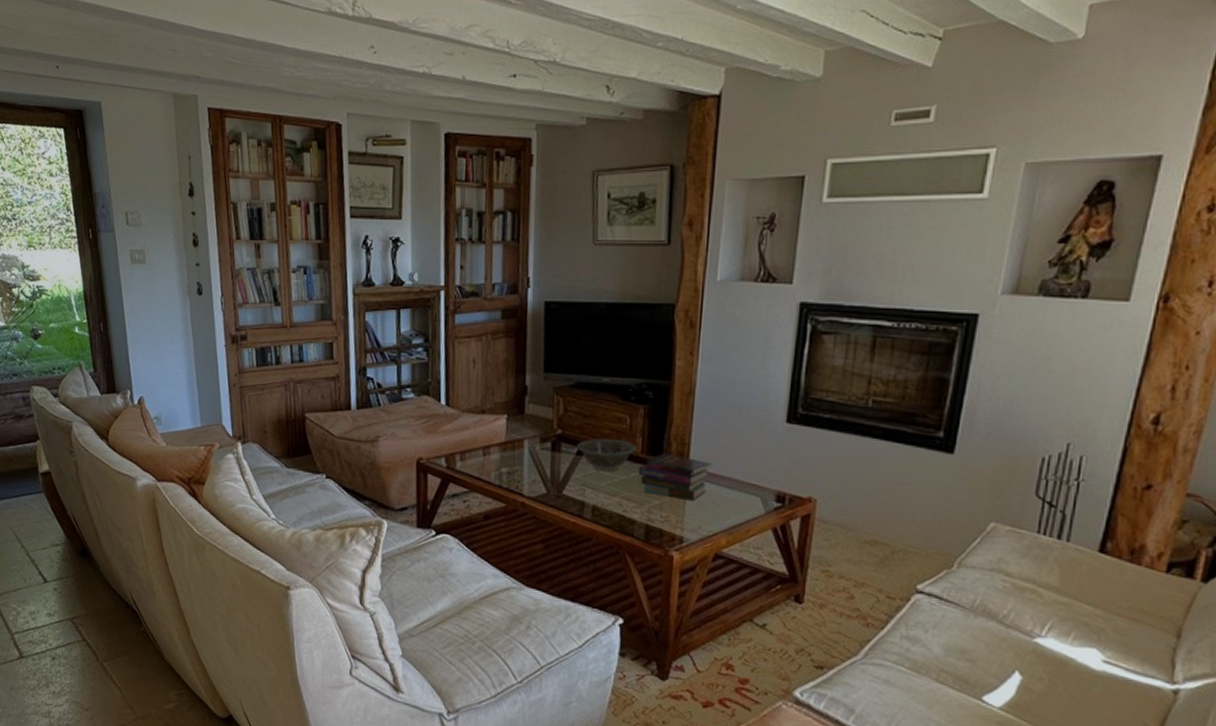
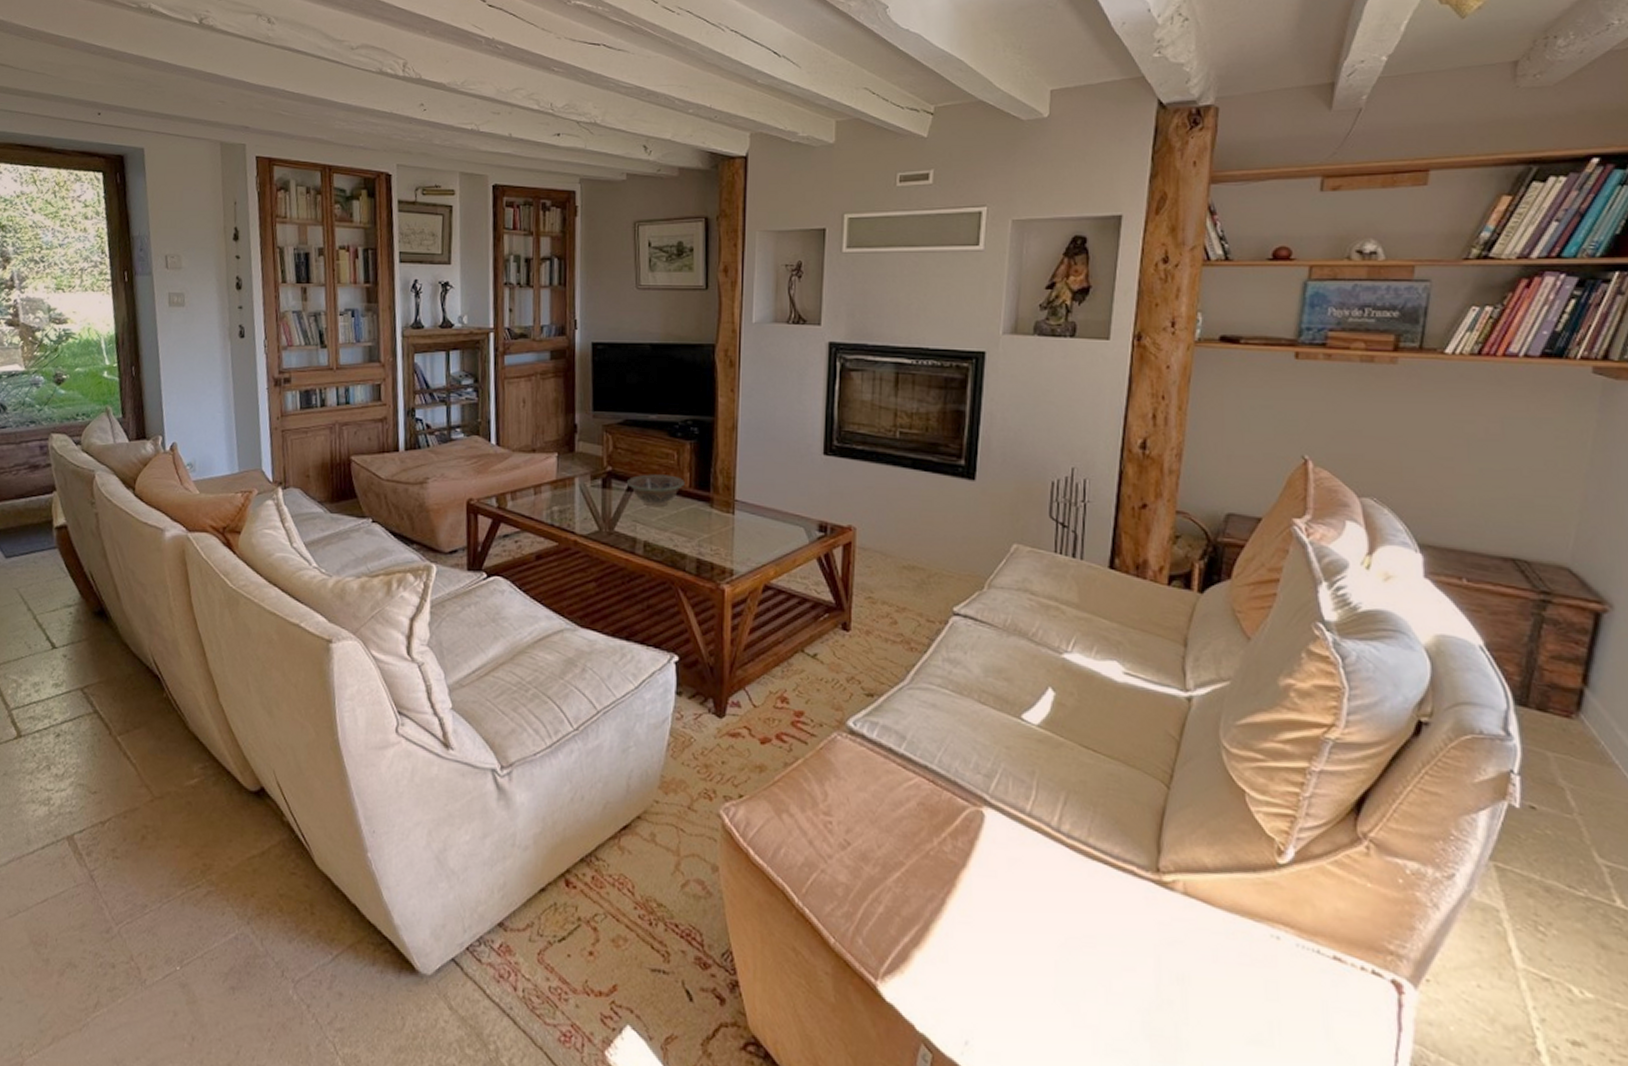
books: present [638,453,713,502] -> none [687,487,758,534]

